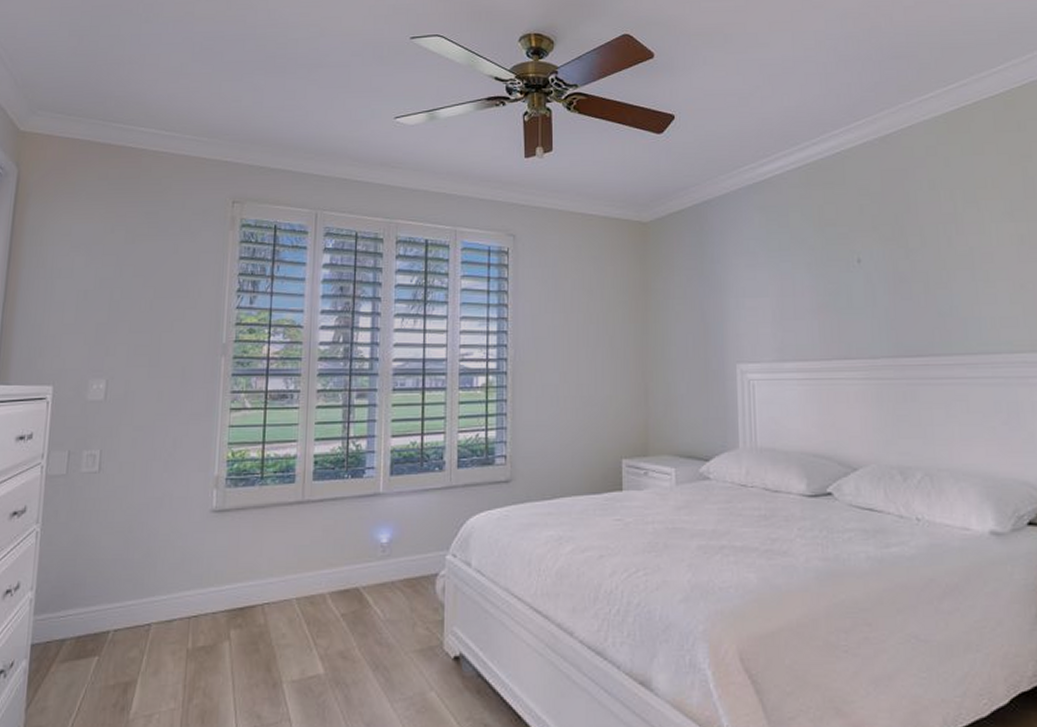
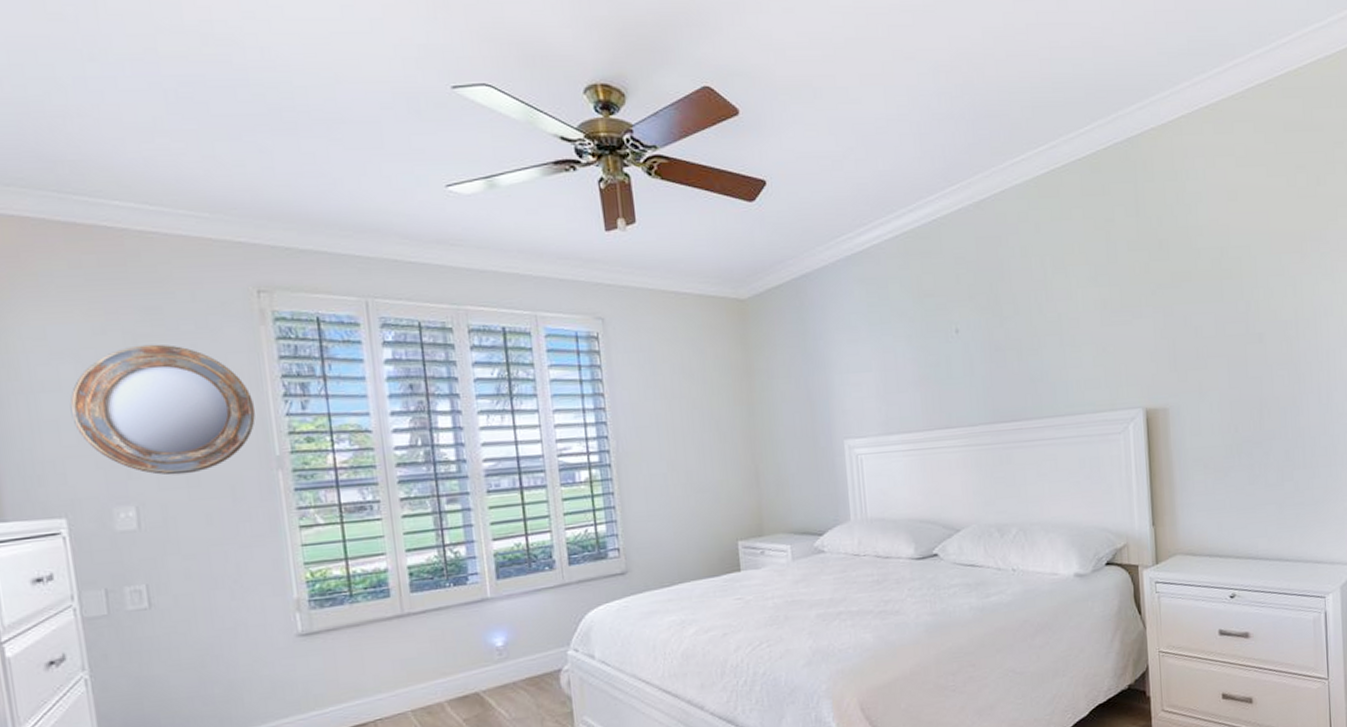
home mirror: none [75,242,213,355] -> present [70,344,255,476]

